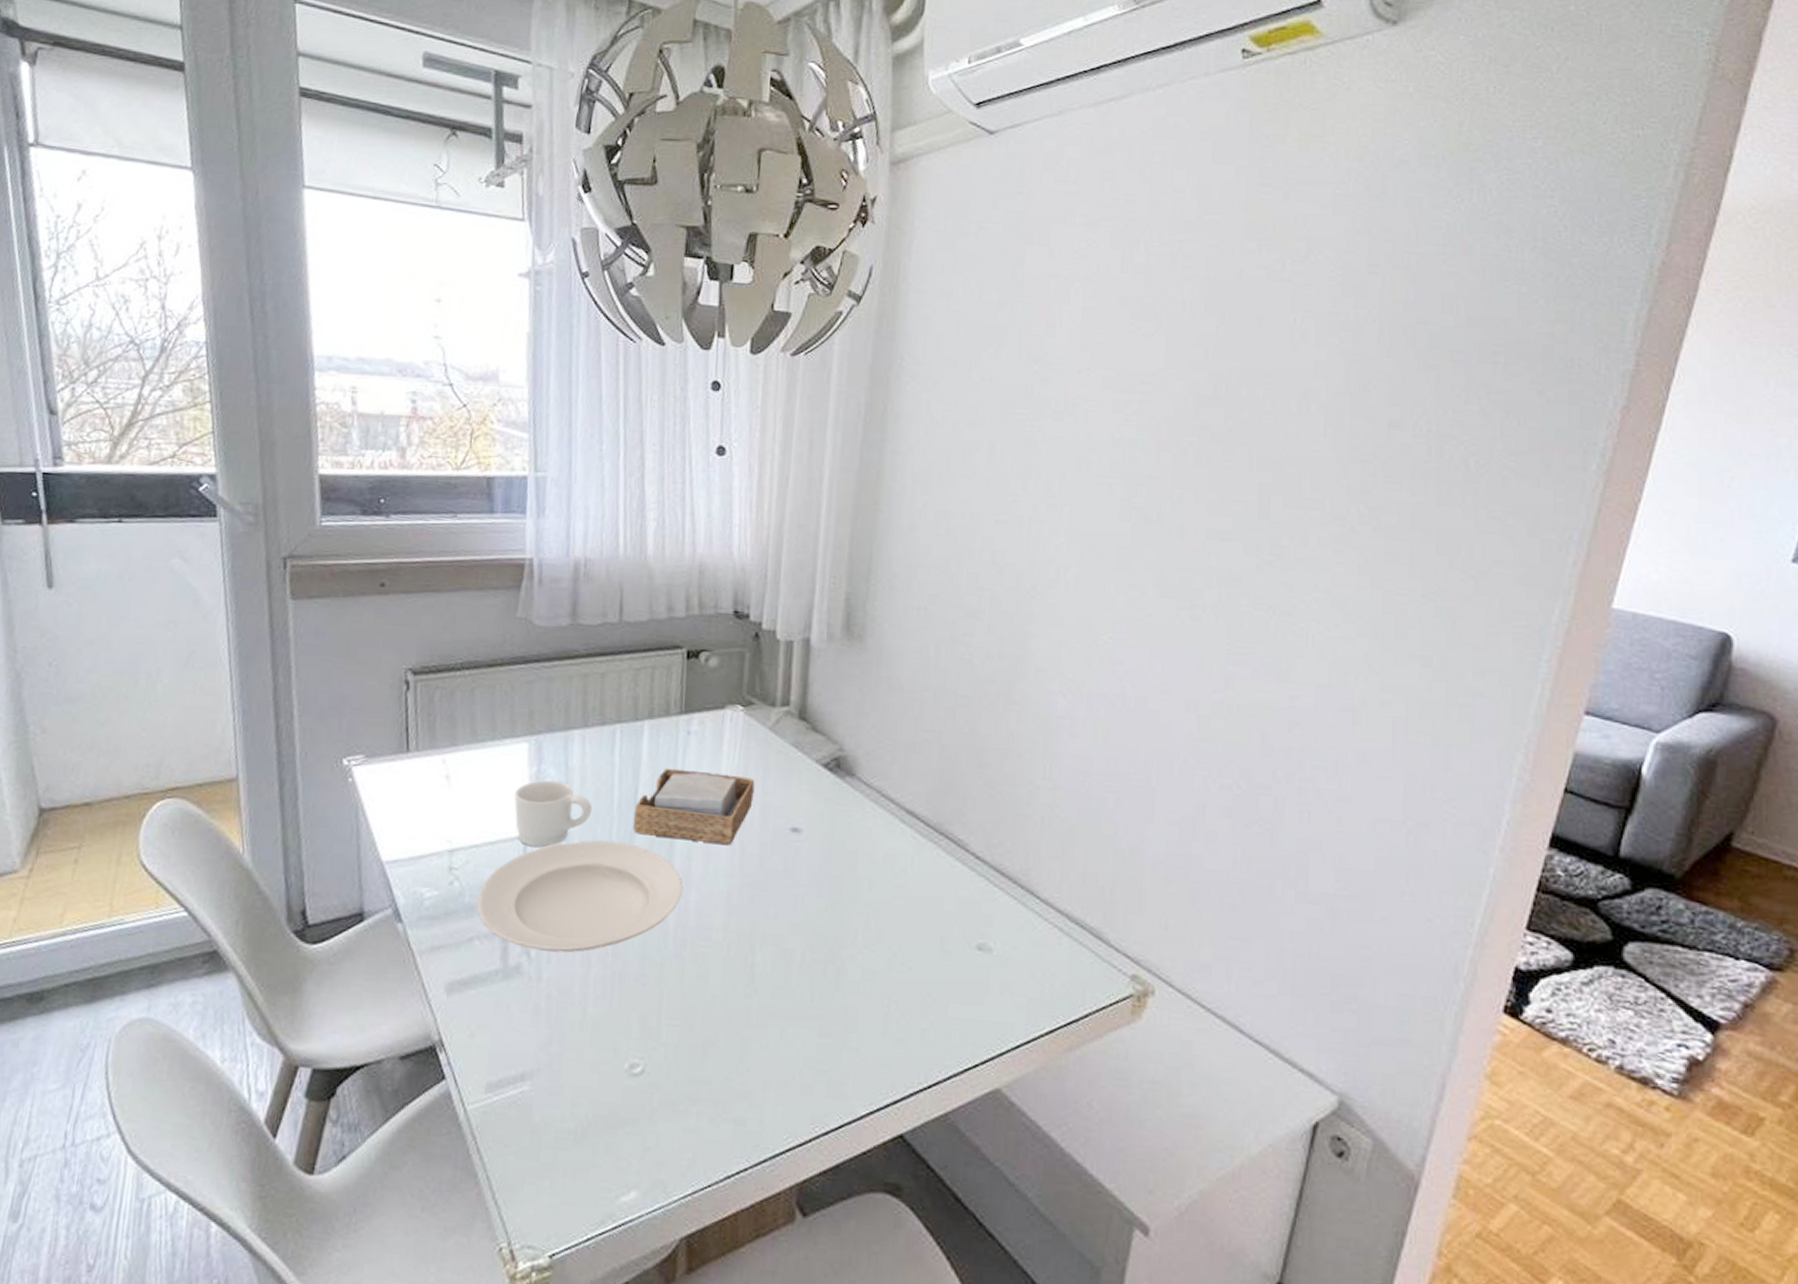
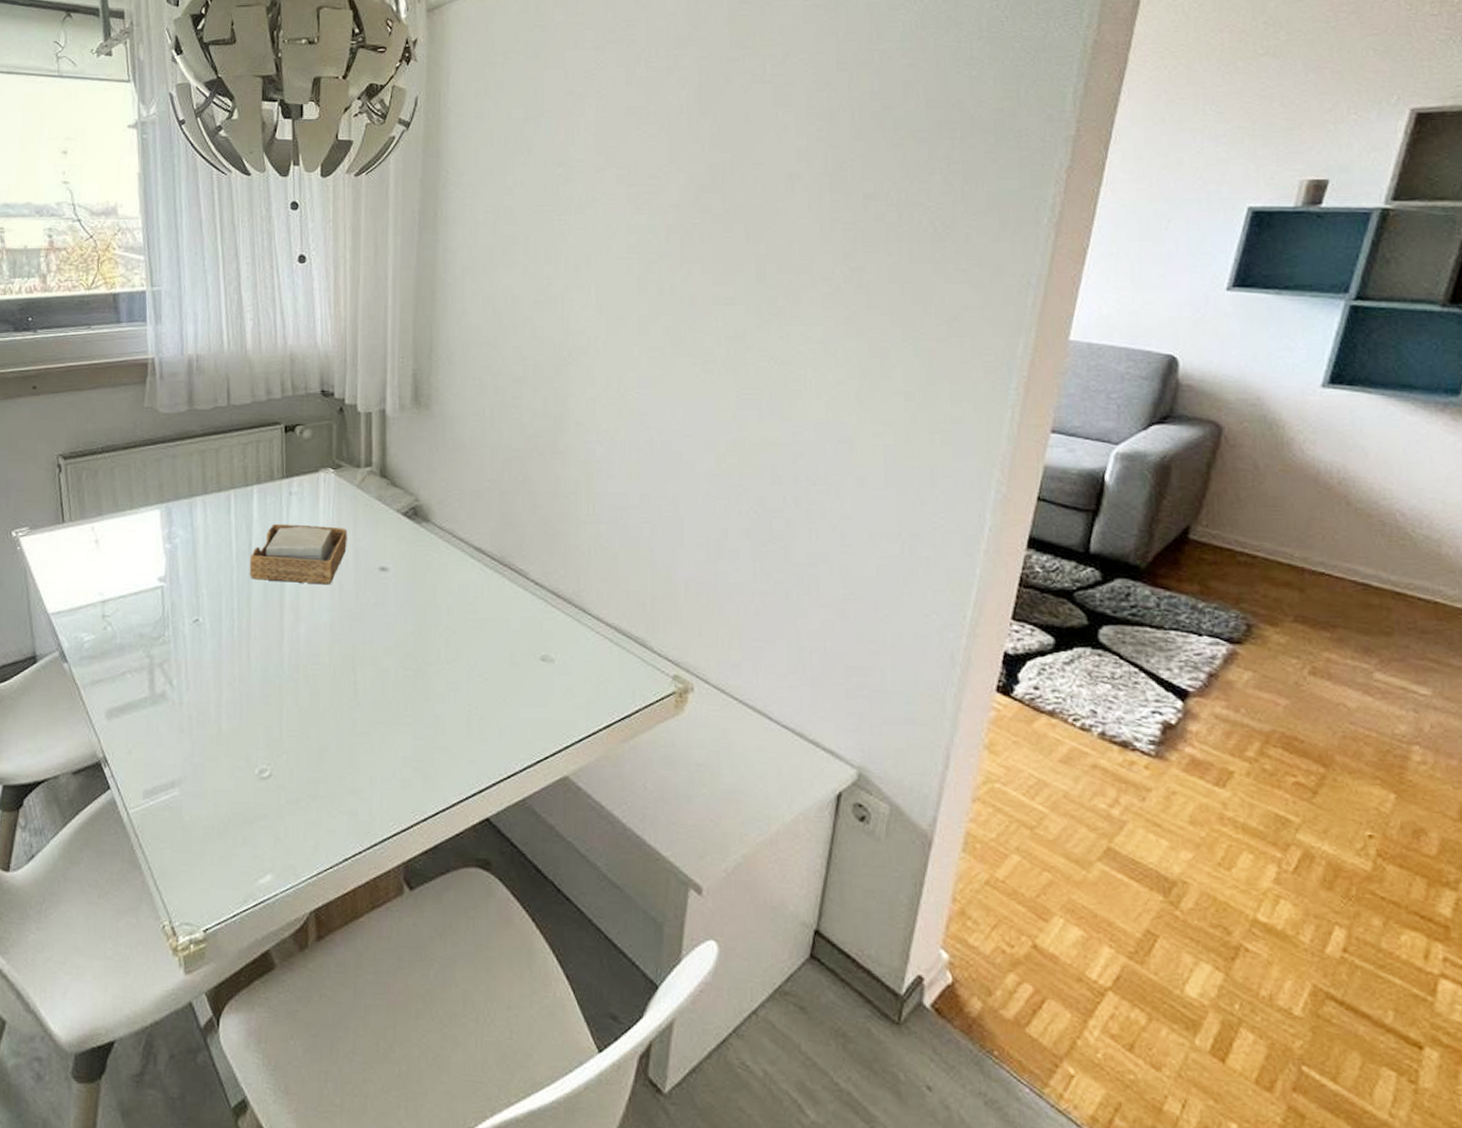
plate: present [476,840,683,953] -> none [126,586,294,681]
mug: present [514,779,593,848] -> none [151,539,216,595]

